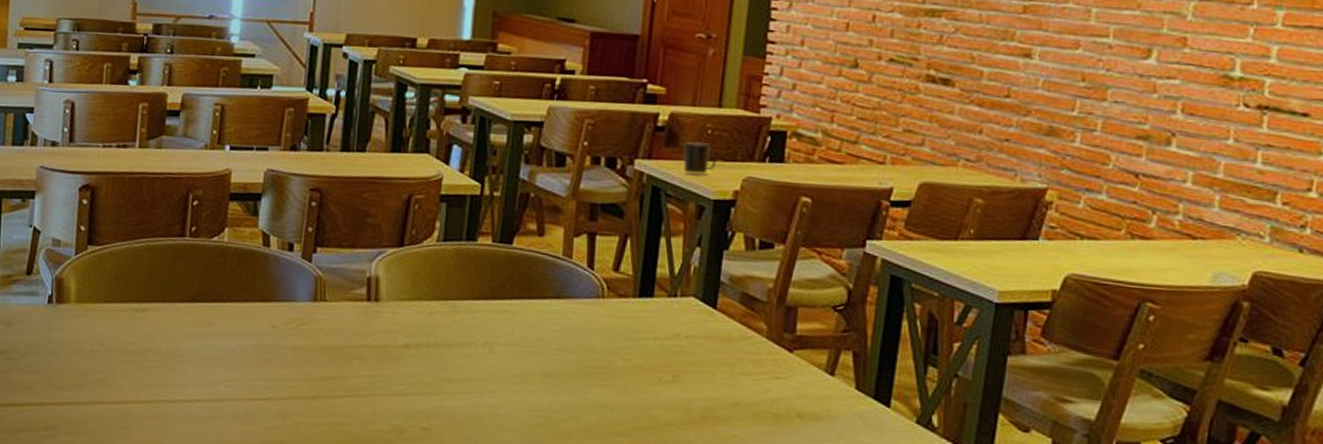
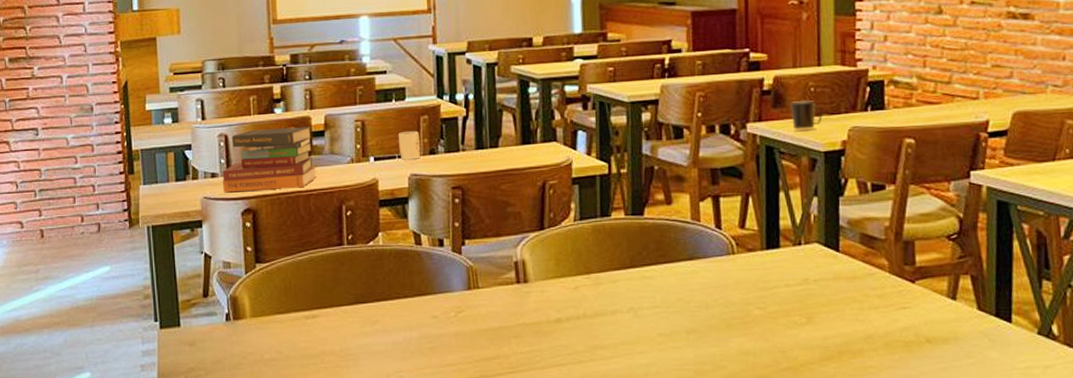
books: none [62,100,167,170] -> present [222,127,317,193]
mug: none [257,122,283,154] -> present [398,130,421,160]

